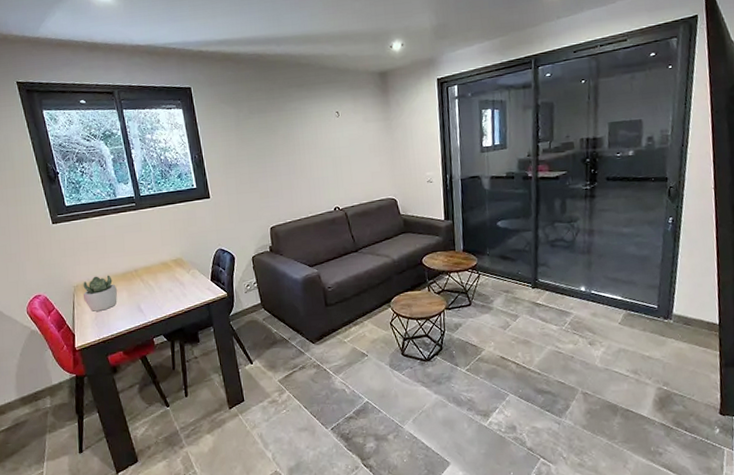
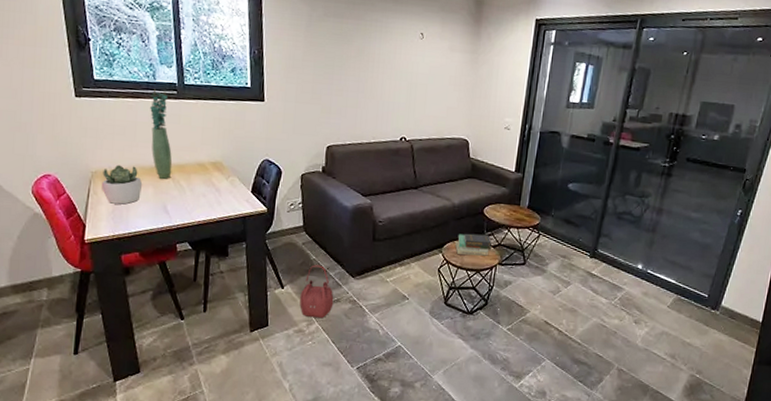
vase: none [114,204,141,282] -> present [150,88,173,179]
handbag: none [268,337,300,387] -> present [299,265,334,319]
books: none [402,283,436,307] -> present [455,233,492,256]

